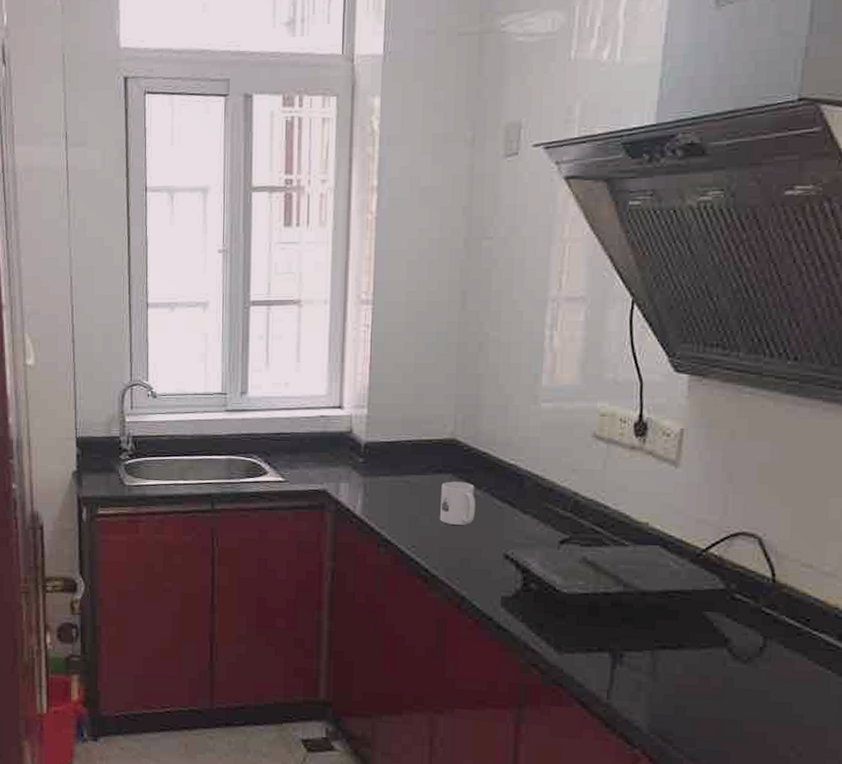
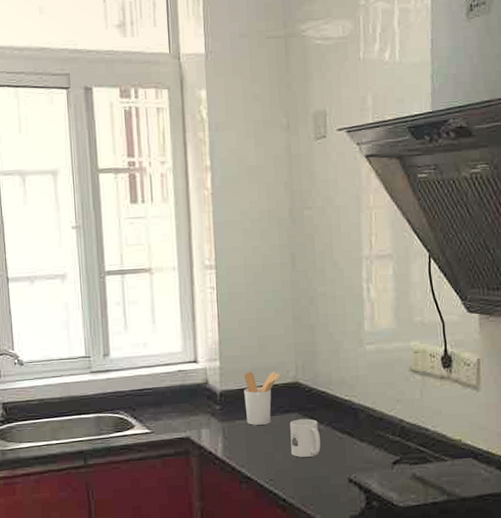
utensil holder: none [391,423,437,484] -> present [244,371,281,425]

